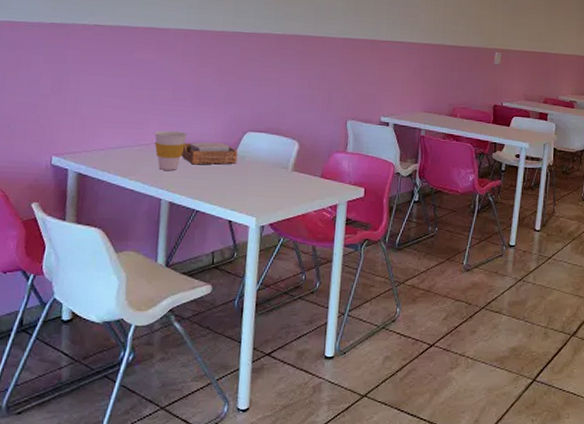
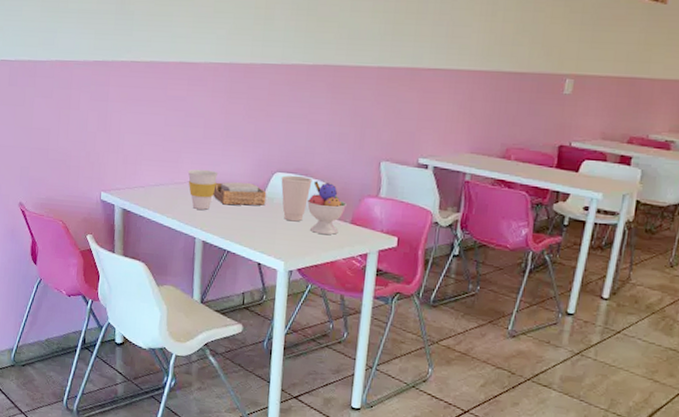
cup: none [252,134,284,178] -> present [281,175,313,222]
icecream: none [278,139,316,190] -> present [306,181,346,235]

